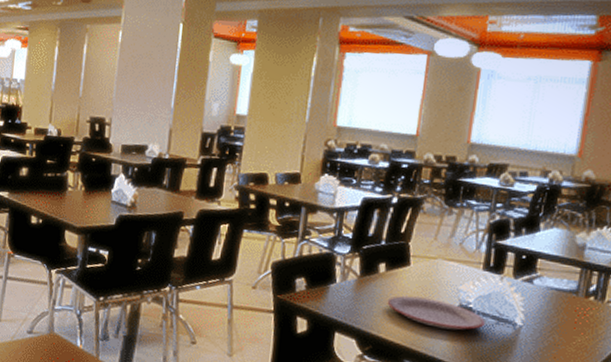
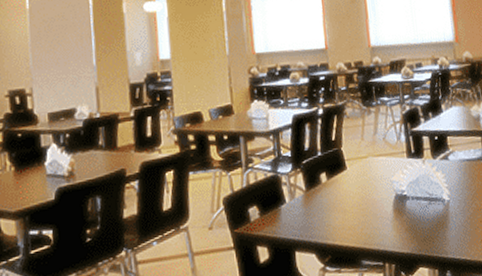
plate: present [387,295,485,331] -> none [334,195,420,222]

